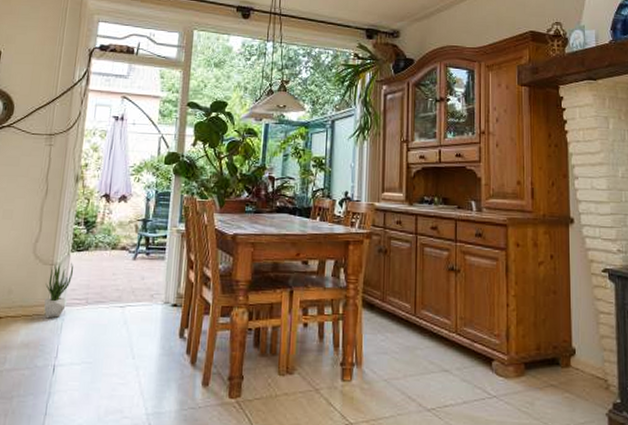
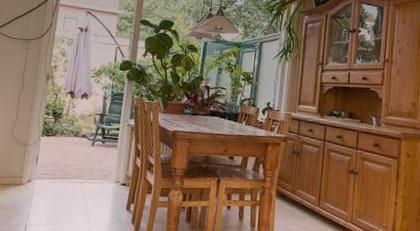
potted plant: present [44,262,73,319] -> none [19,144,43,188]

